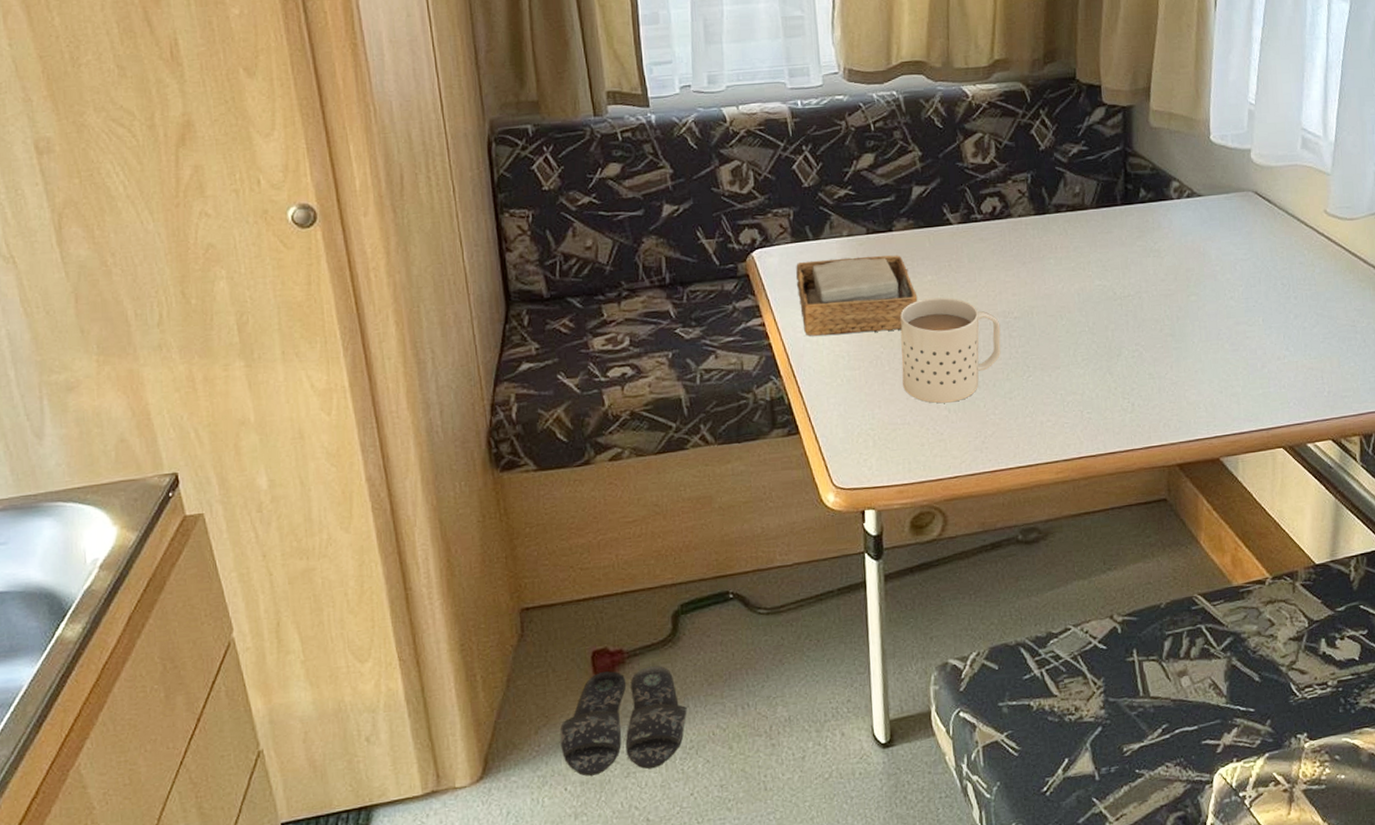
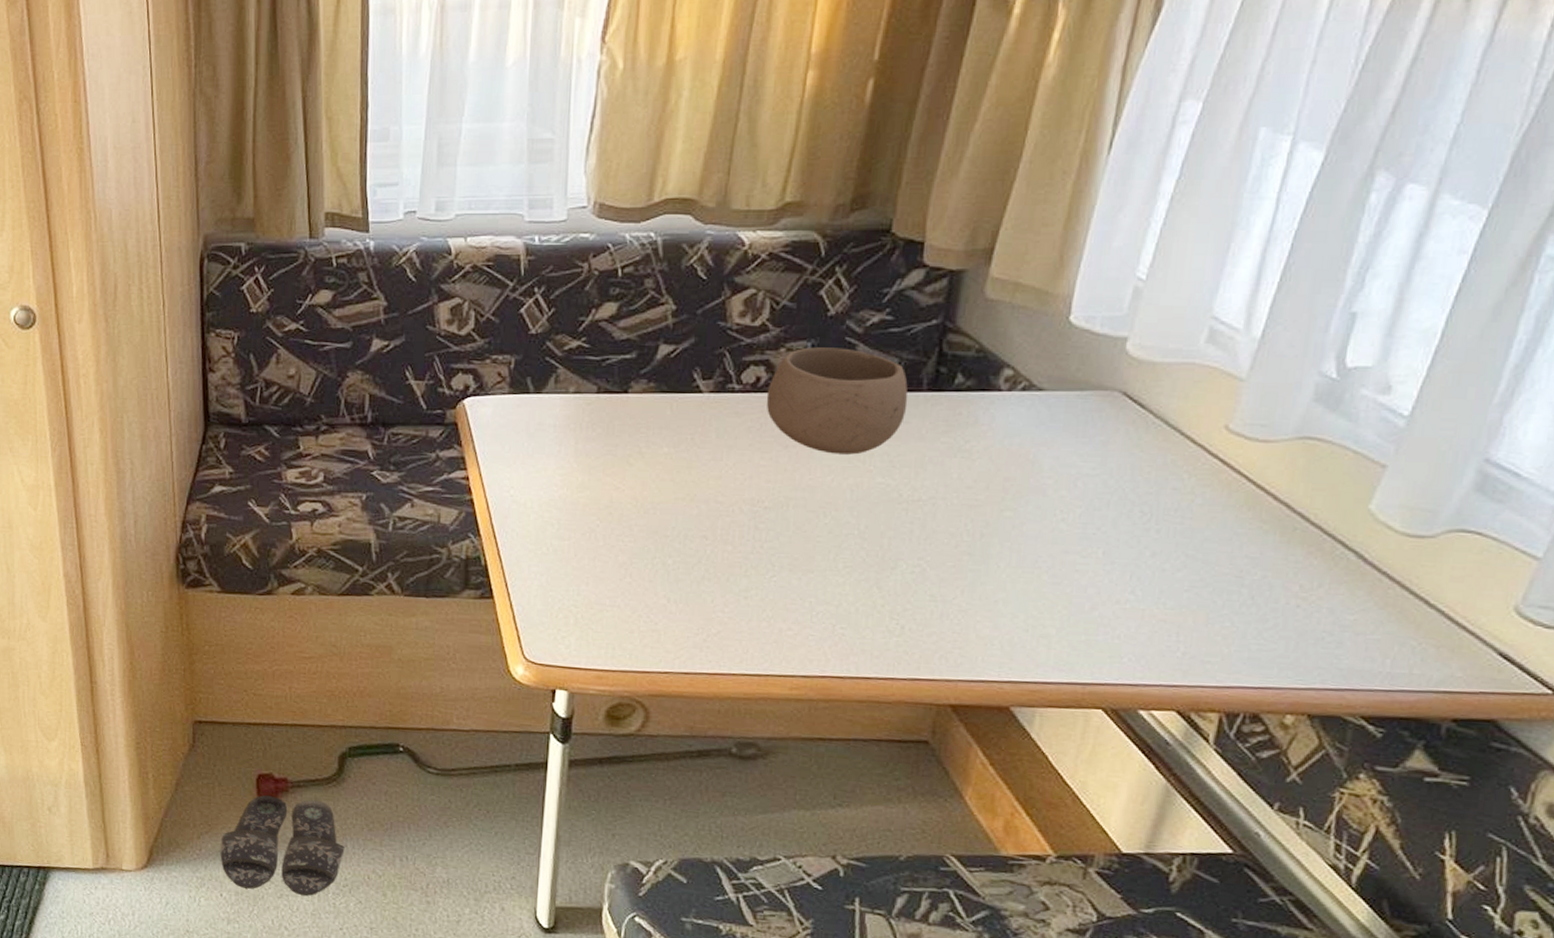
napkin holder: present [795,255,918,337] -> none [508,415,649,503]
mug: present [900,297,1001,404] -> none [617,473,746,592]
bowl: none [1002,176,1109,265] -> present [766,347,908,455]

